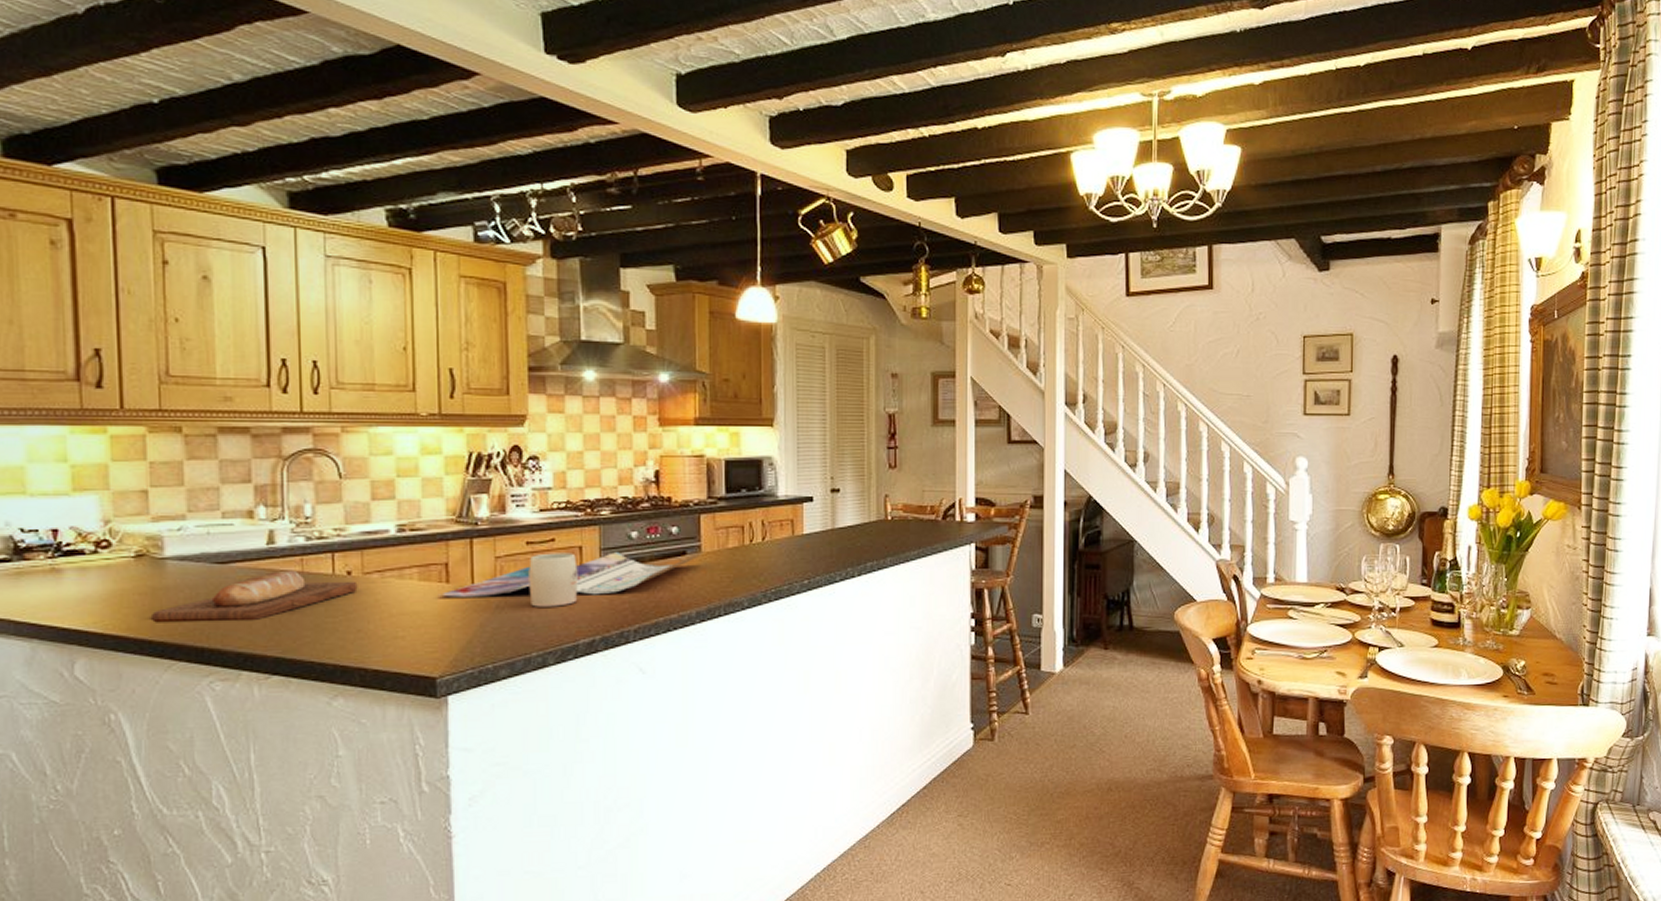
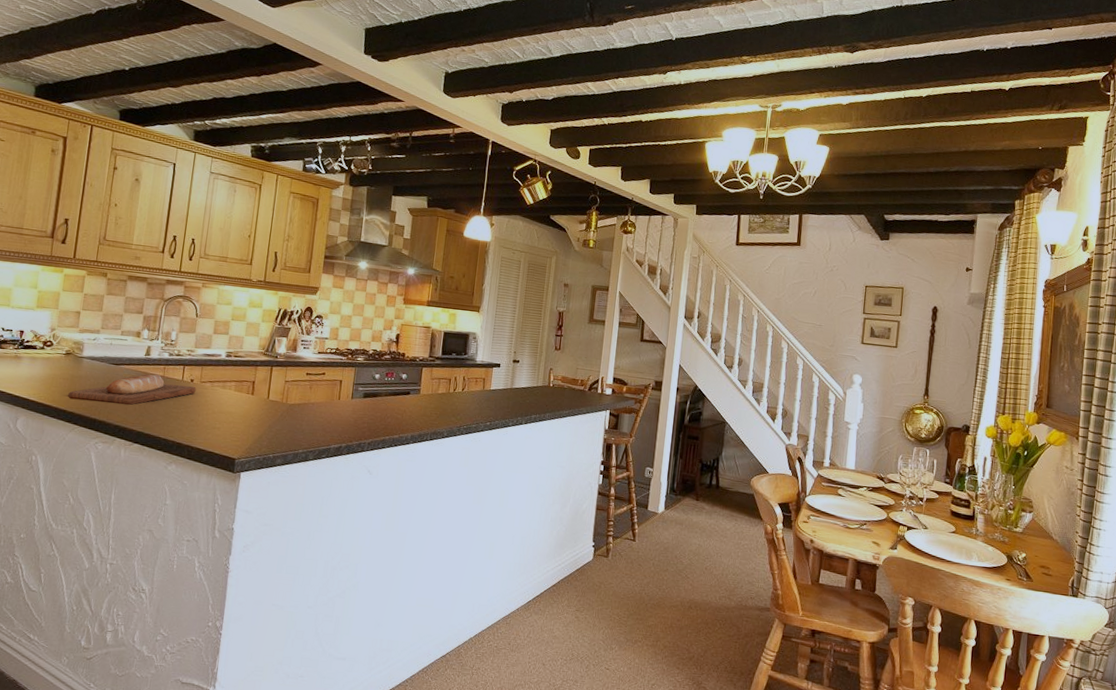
folded map: present [437,552,704,597] -> none [245,387,422,416]
mug: present [529,553,578,607] -> none [303,382,338,420]

